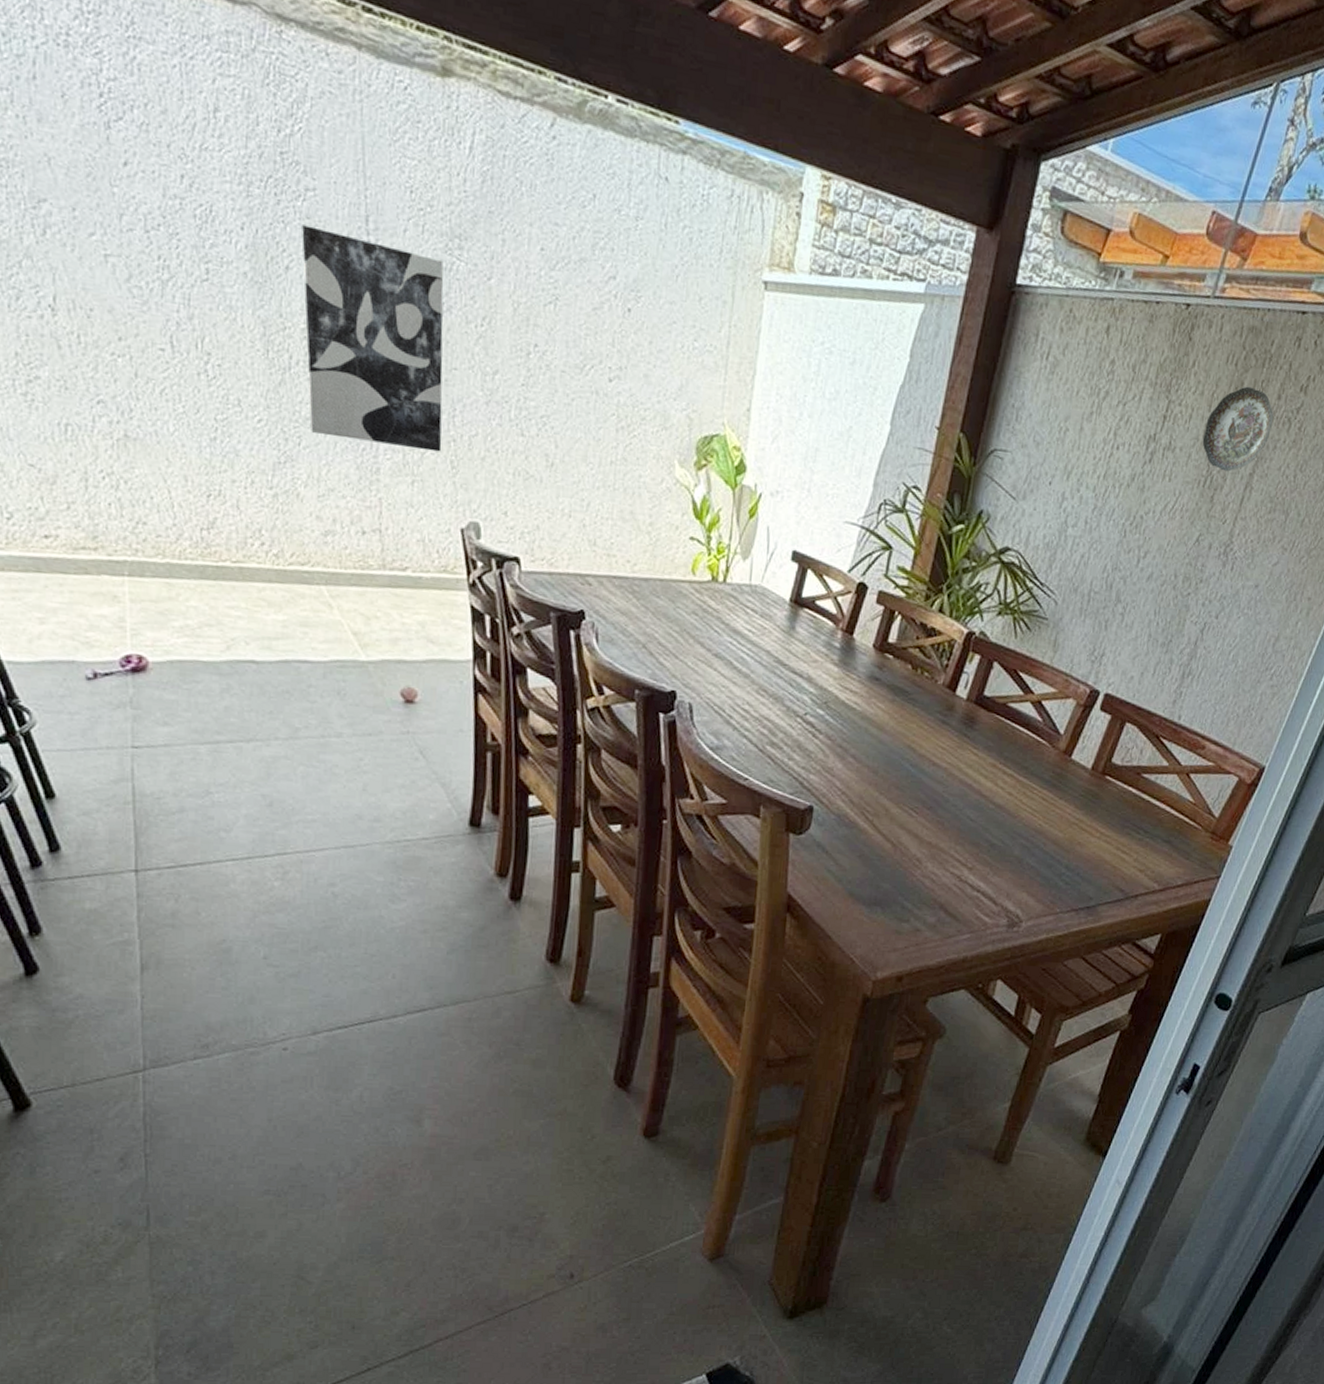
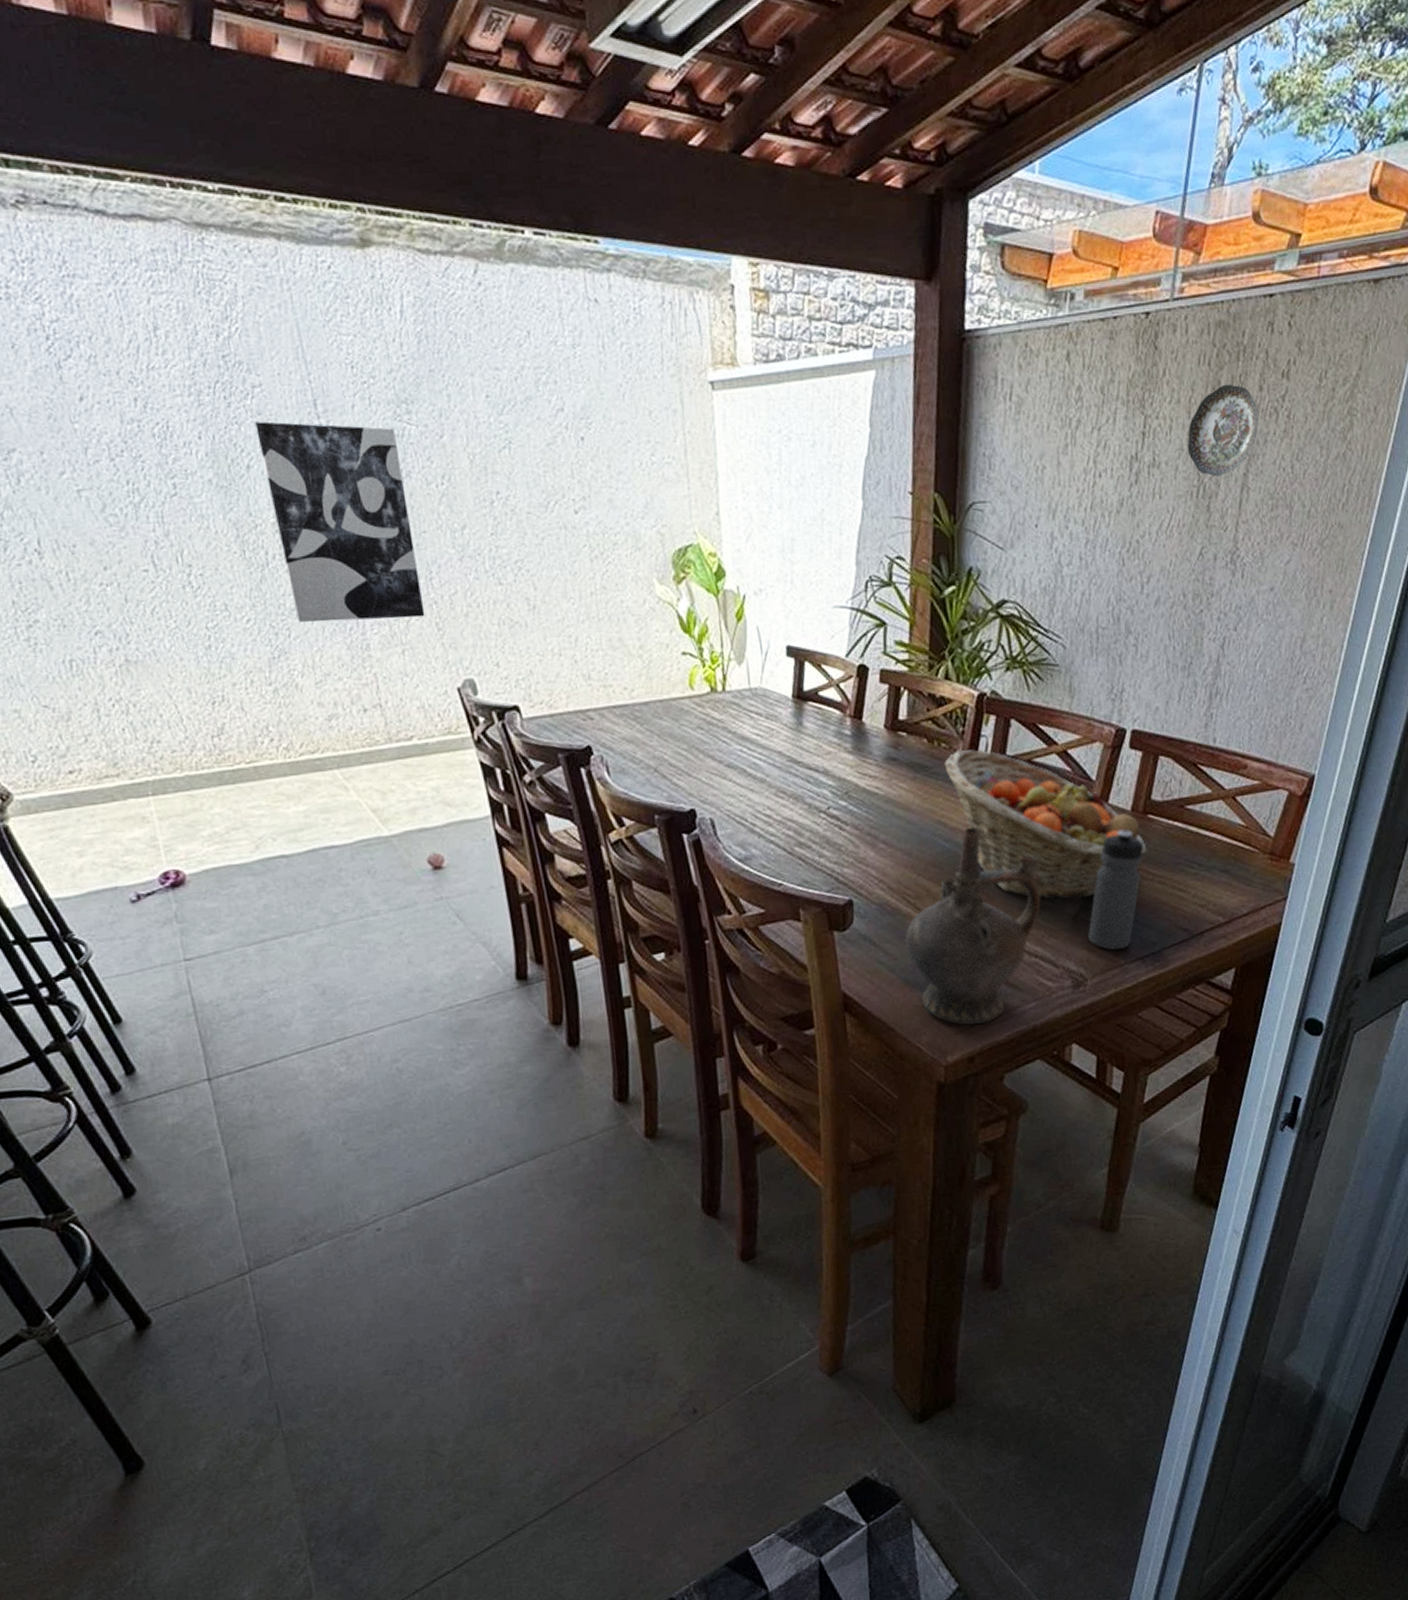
ceremonial vessel: none [856,757,998,947] -> present [905,827,1043,1026]
fruit basket: none [923,681,1100,844] -> present [944,749,1147,900]
water bottle: none [1030,785,1097,899] -> present [1088,830,1144,951]

